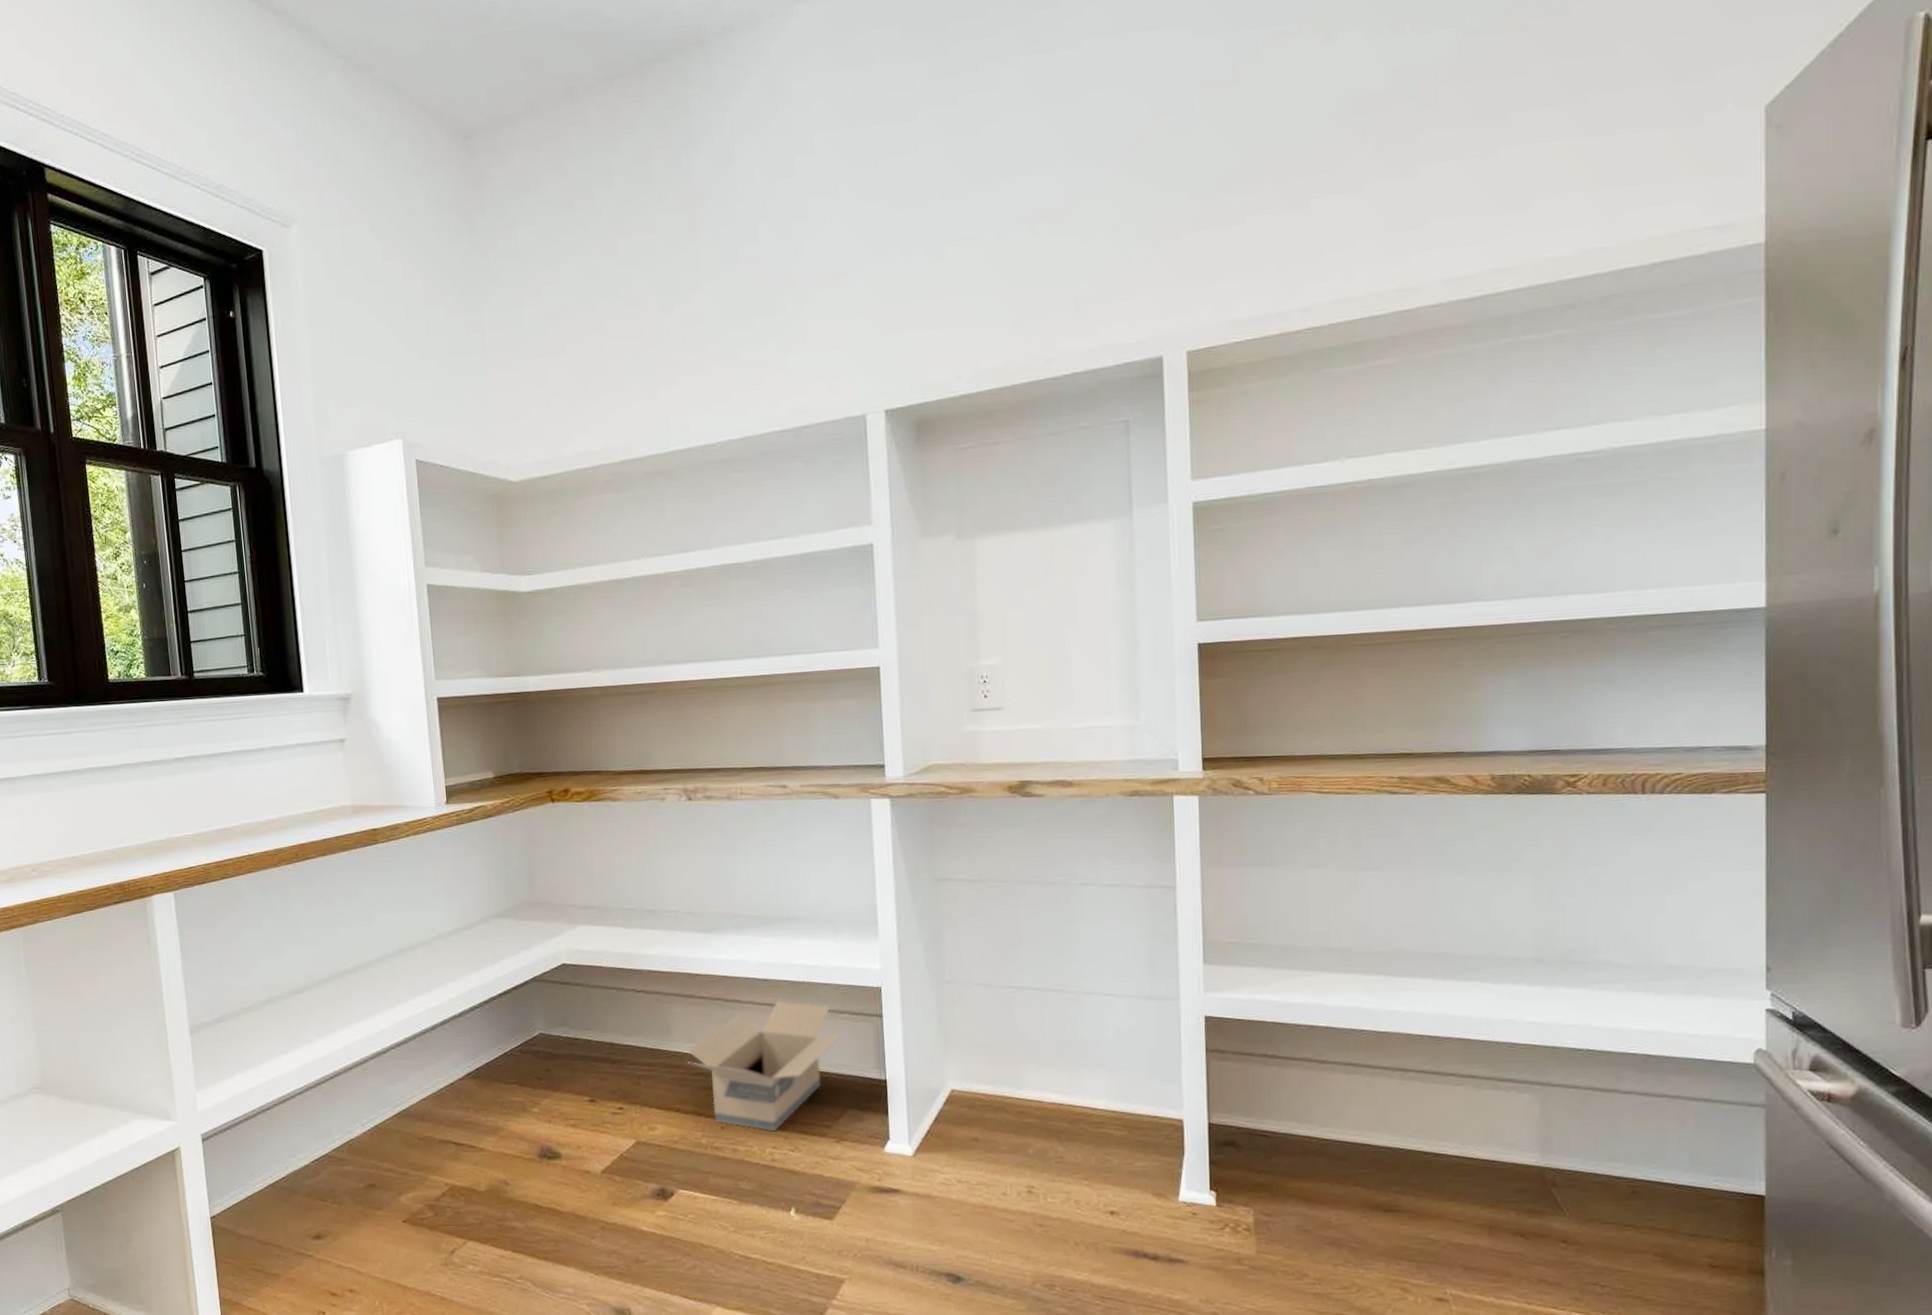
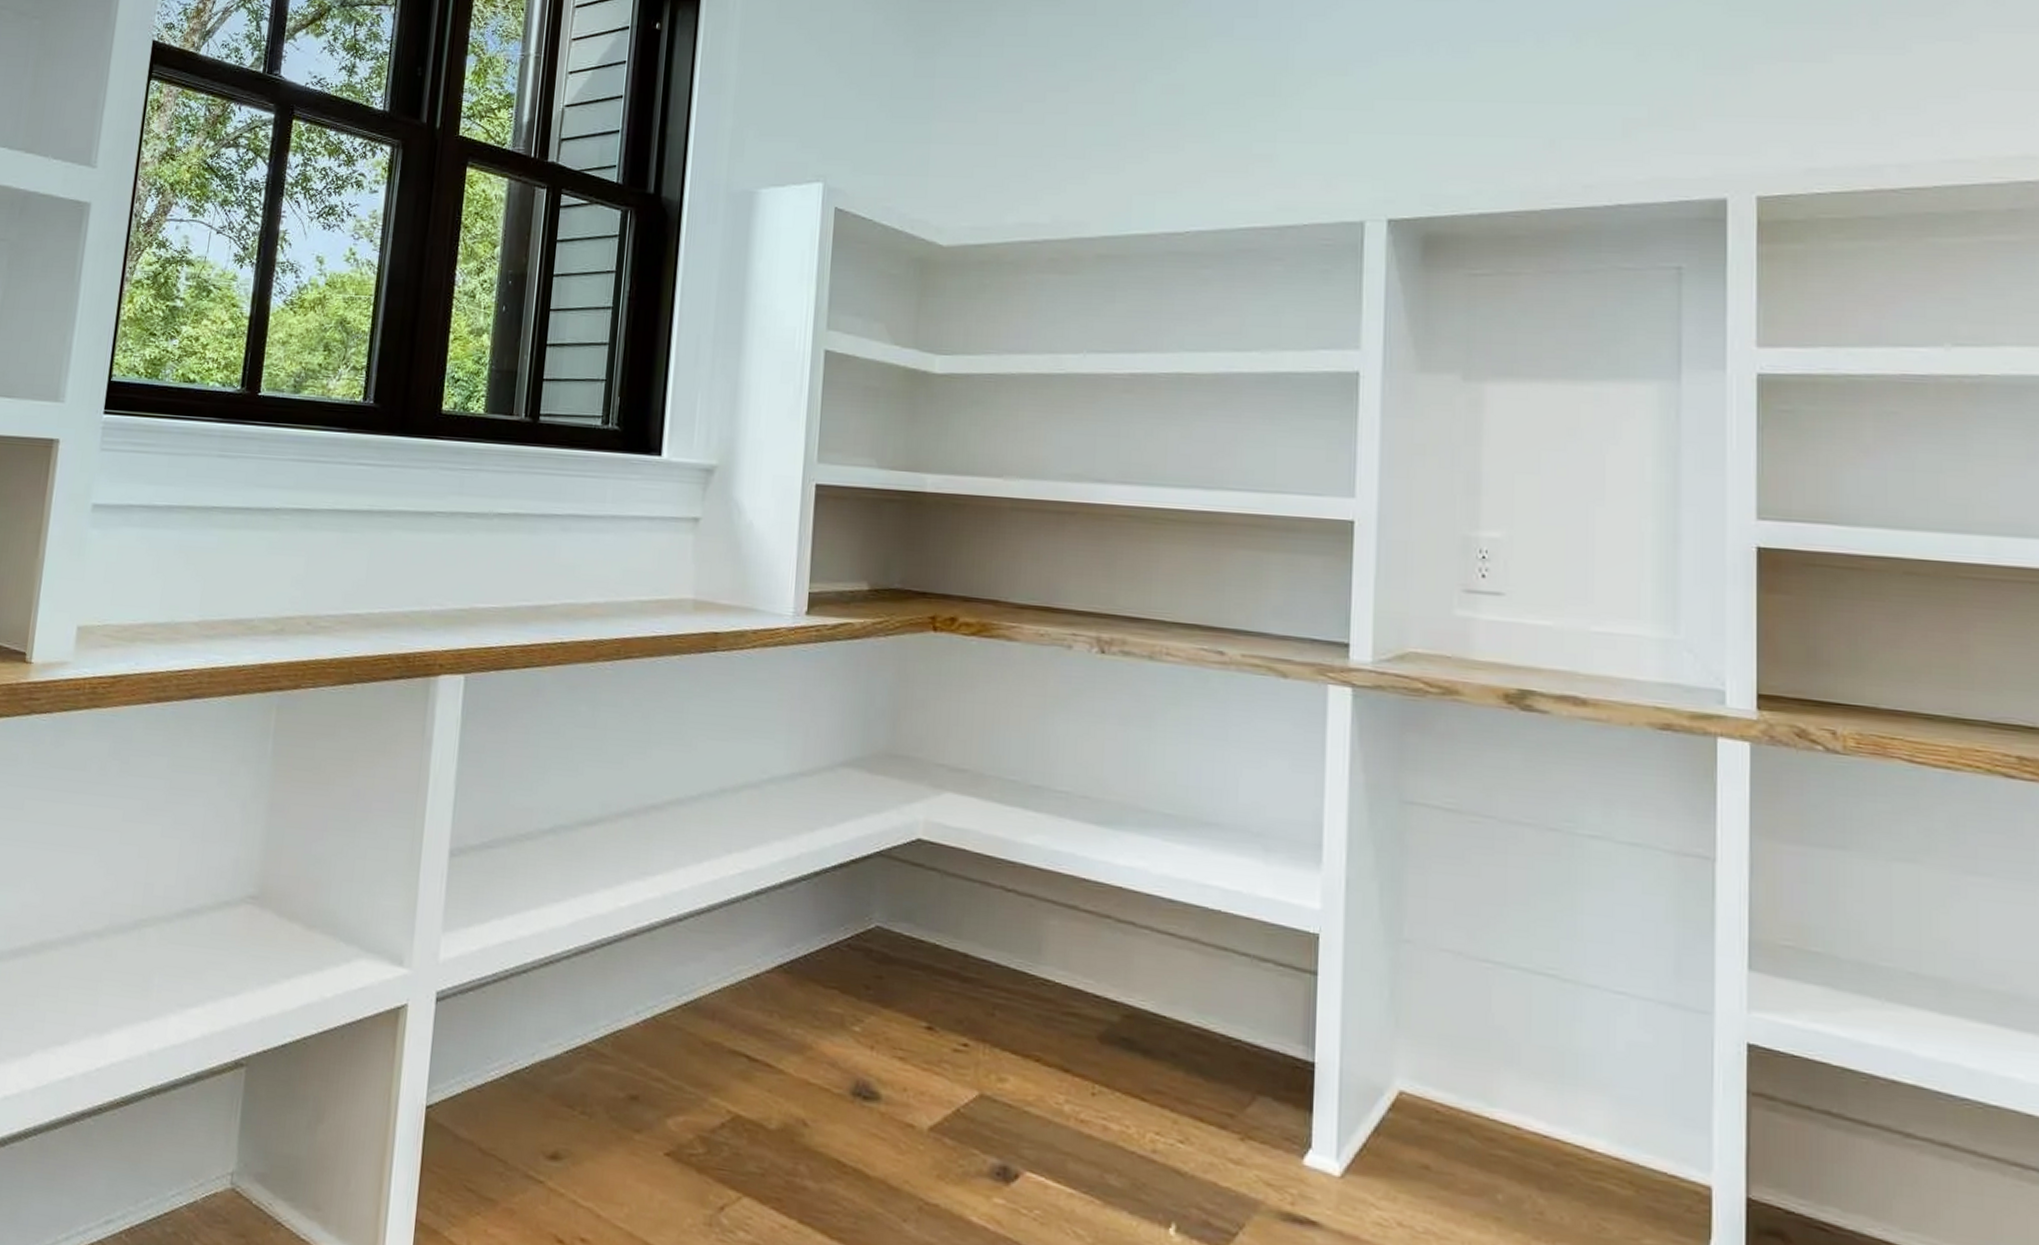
cardboard box: present [687,999,842,1132] -> none [1059,928,1263,1111]

